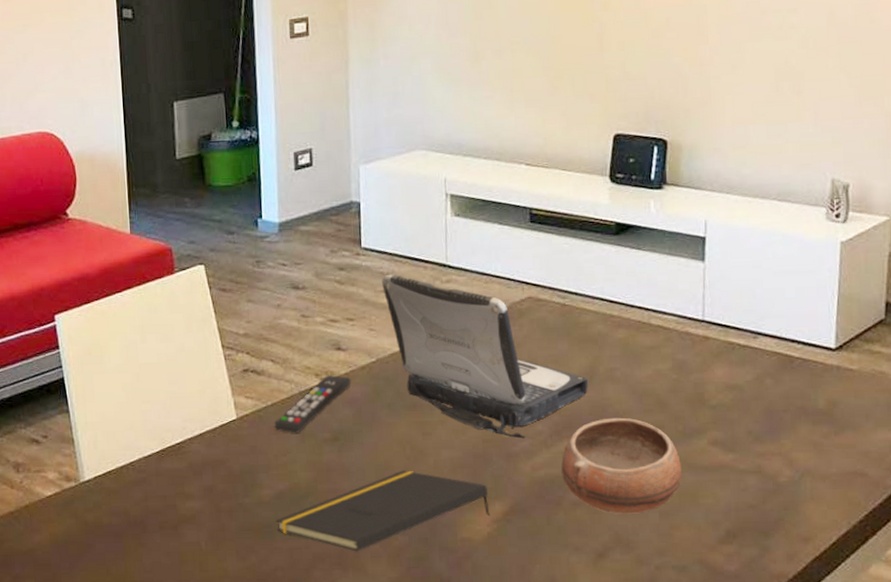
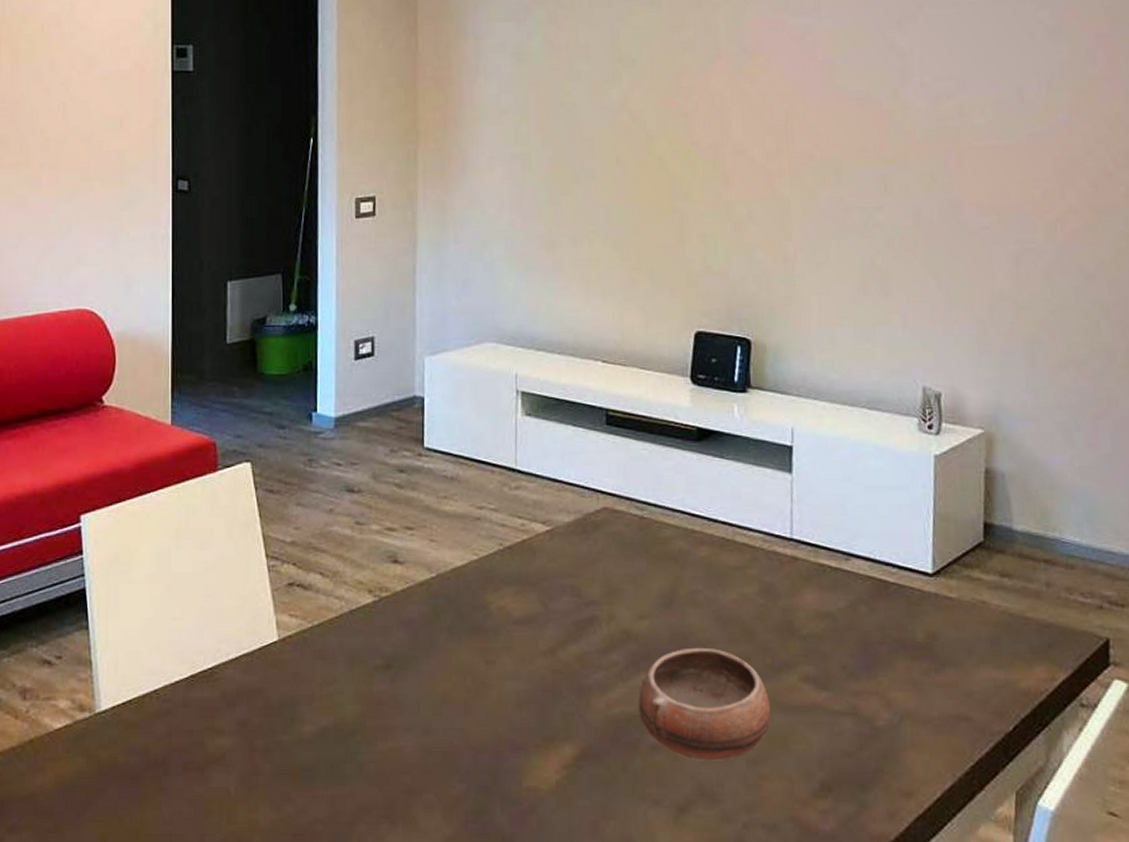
remote control: present [274,375,351,433] -> none [320,592,408,659]
notepad: present [275,470,490,552] -> none [316,705,559,802]
laptop: present [382,274,588,439] -> none [445,478,668,670]

